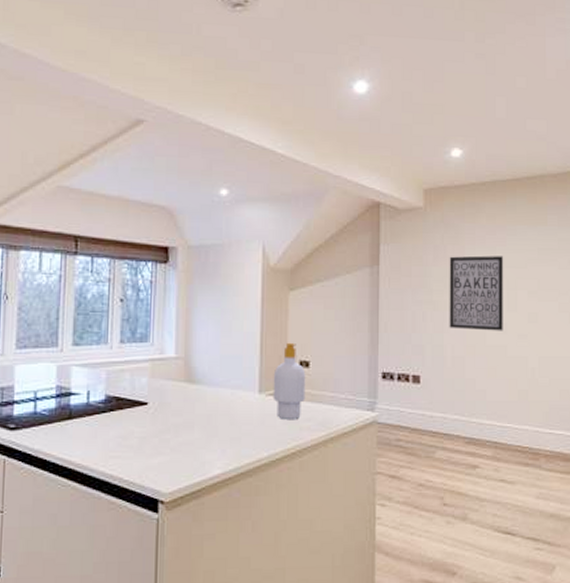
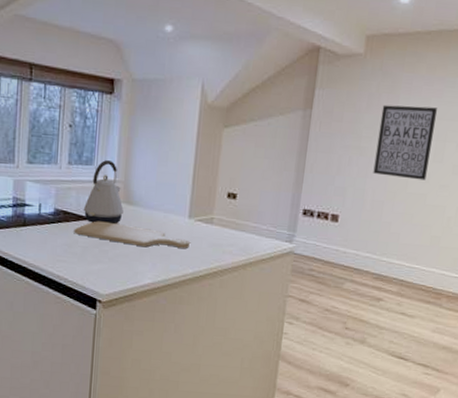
chopping board: none [128,405,262,432] -> present [74,221,190,249]
kettle: none [138,335,185,408] -> present [83,160,124,225]
soap bottle: present [273,342,306,419] -> none [201,175,233,244]

